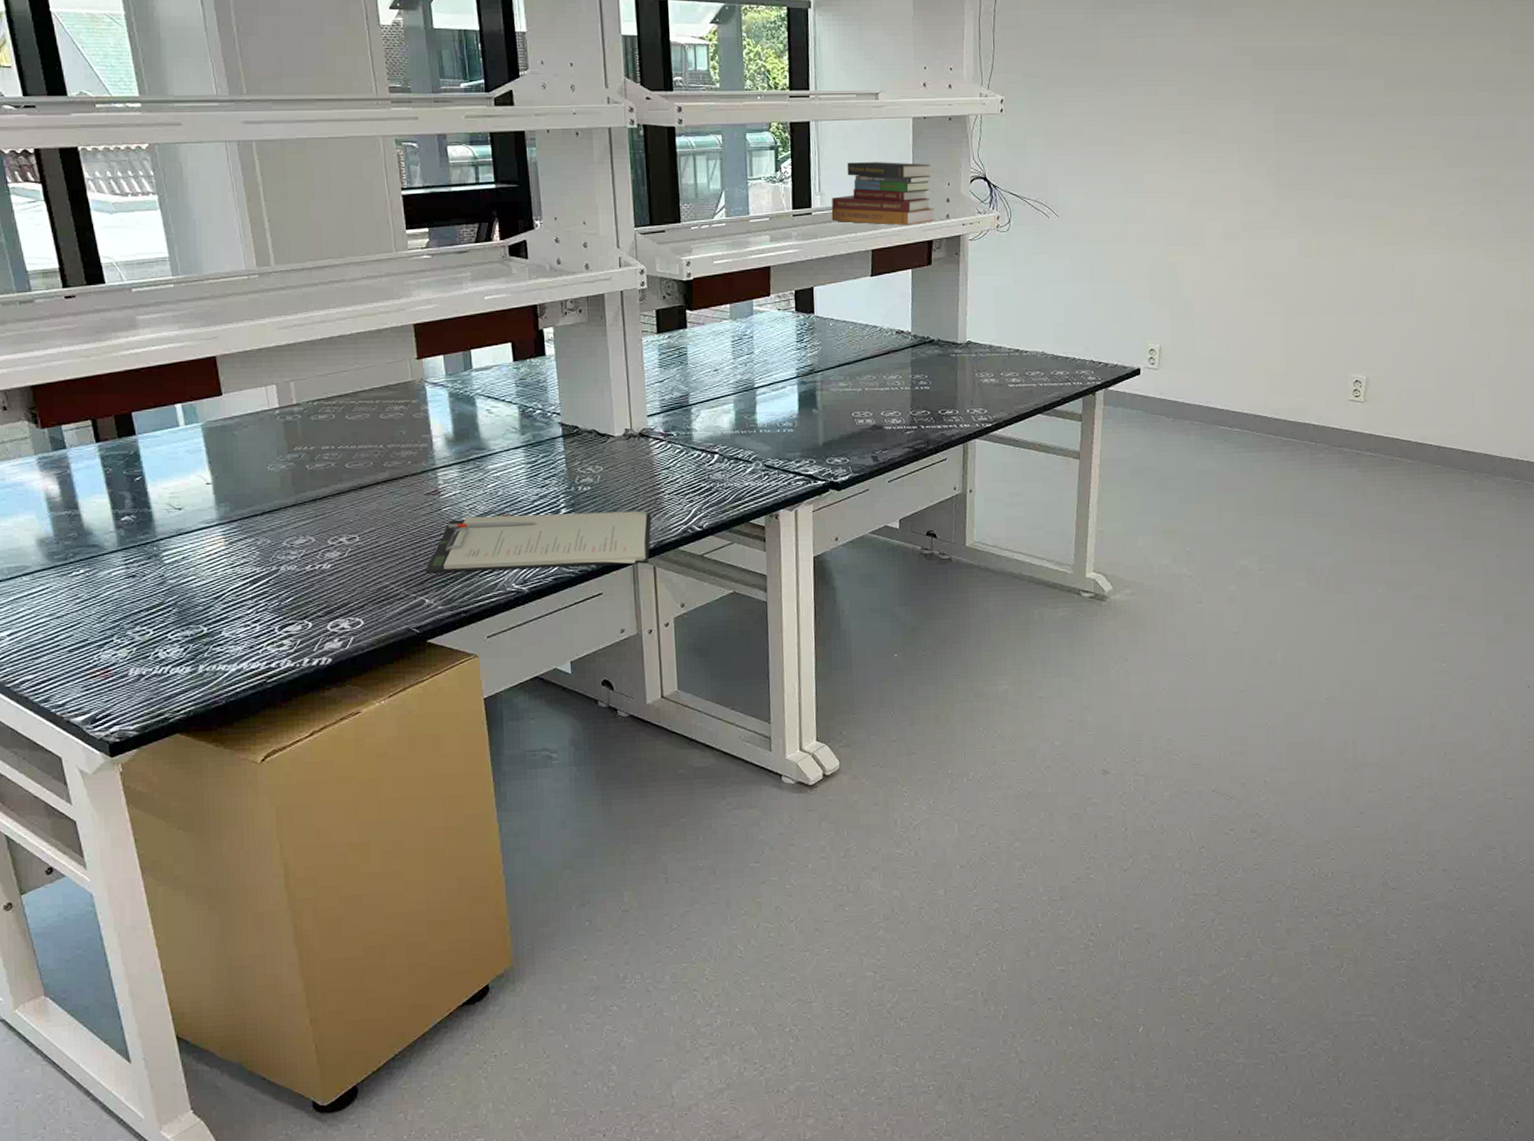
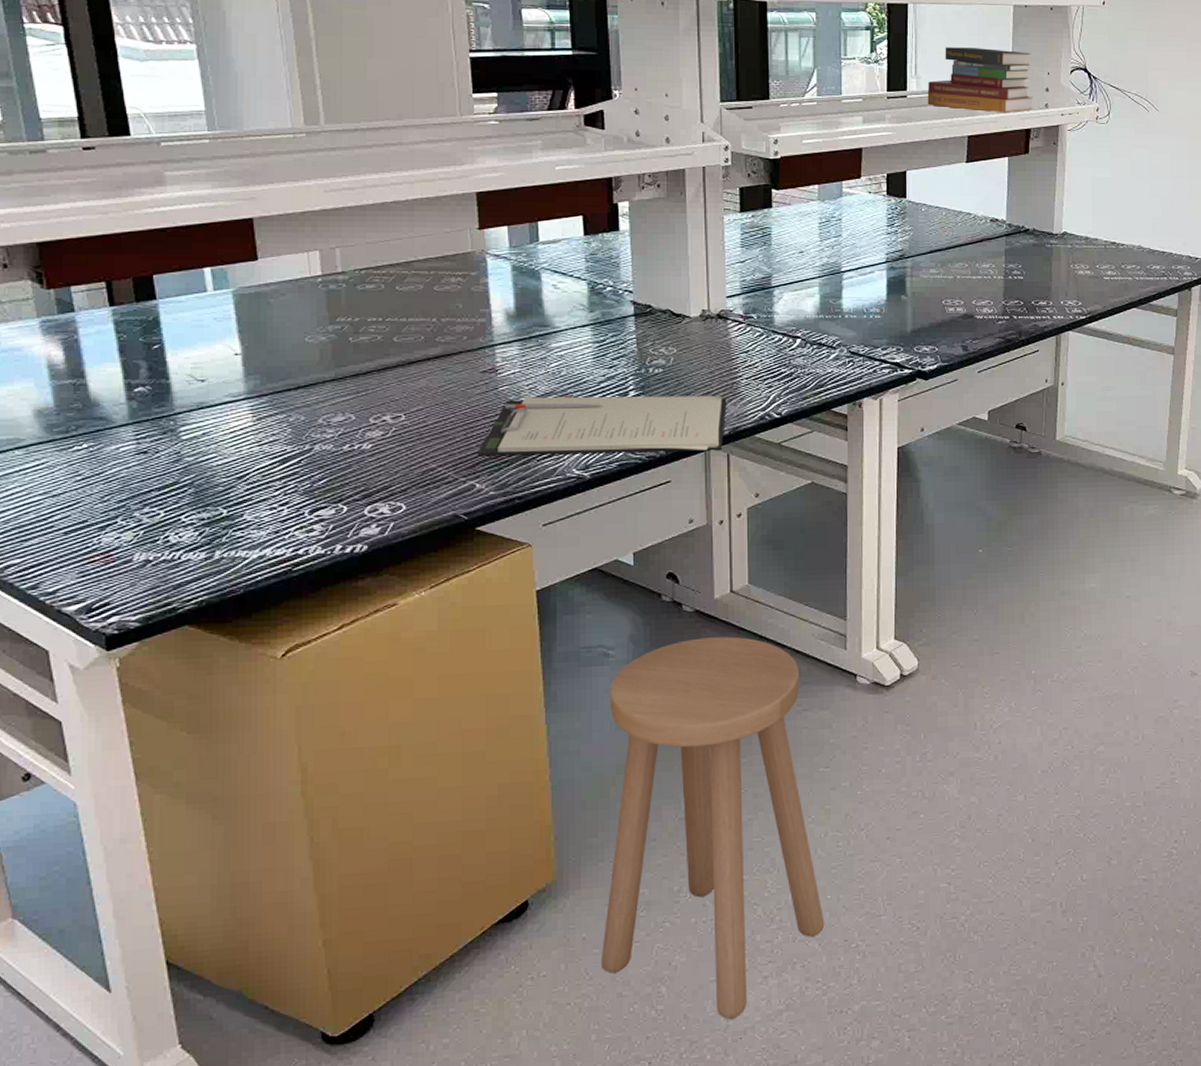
stool: none [554,739,760,1098] -> present [600,636,825,1020]

